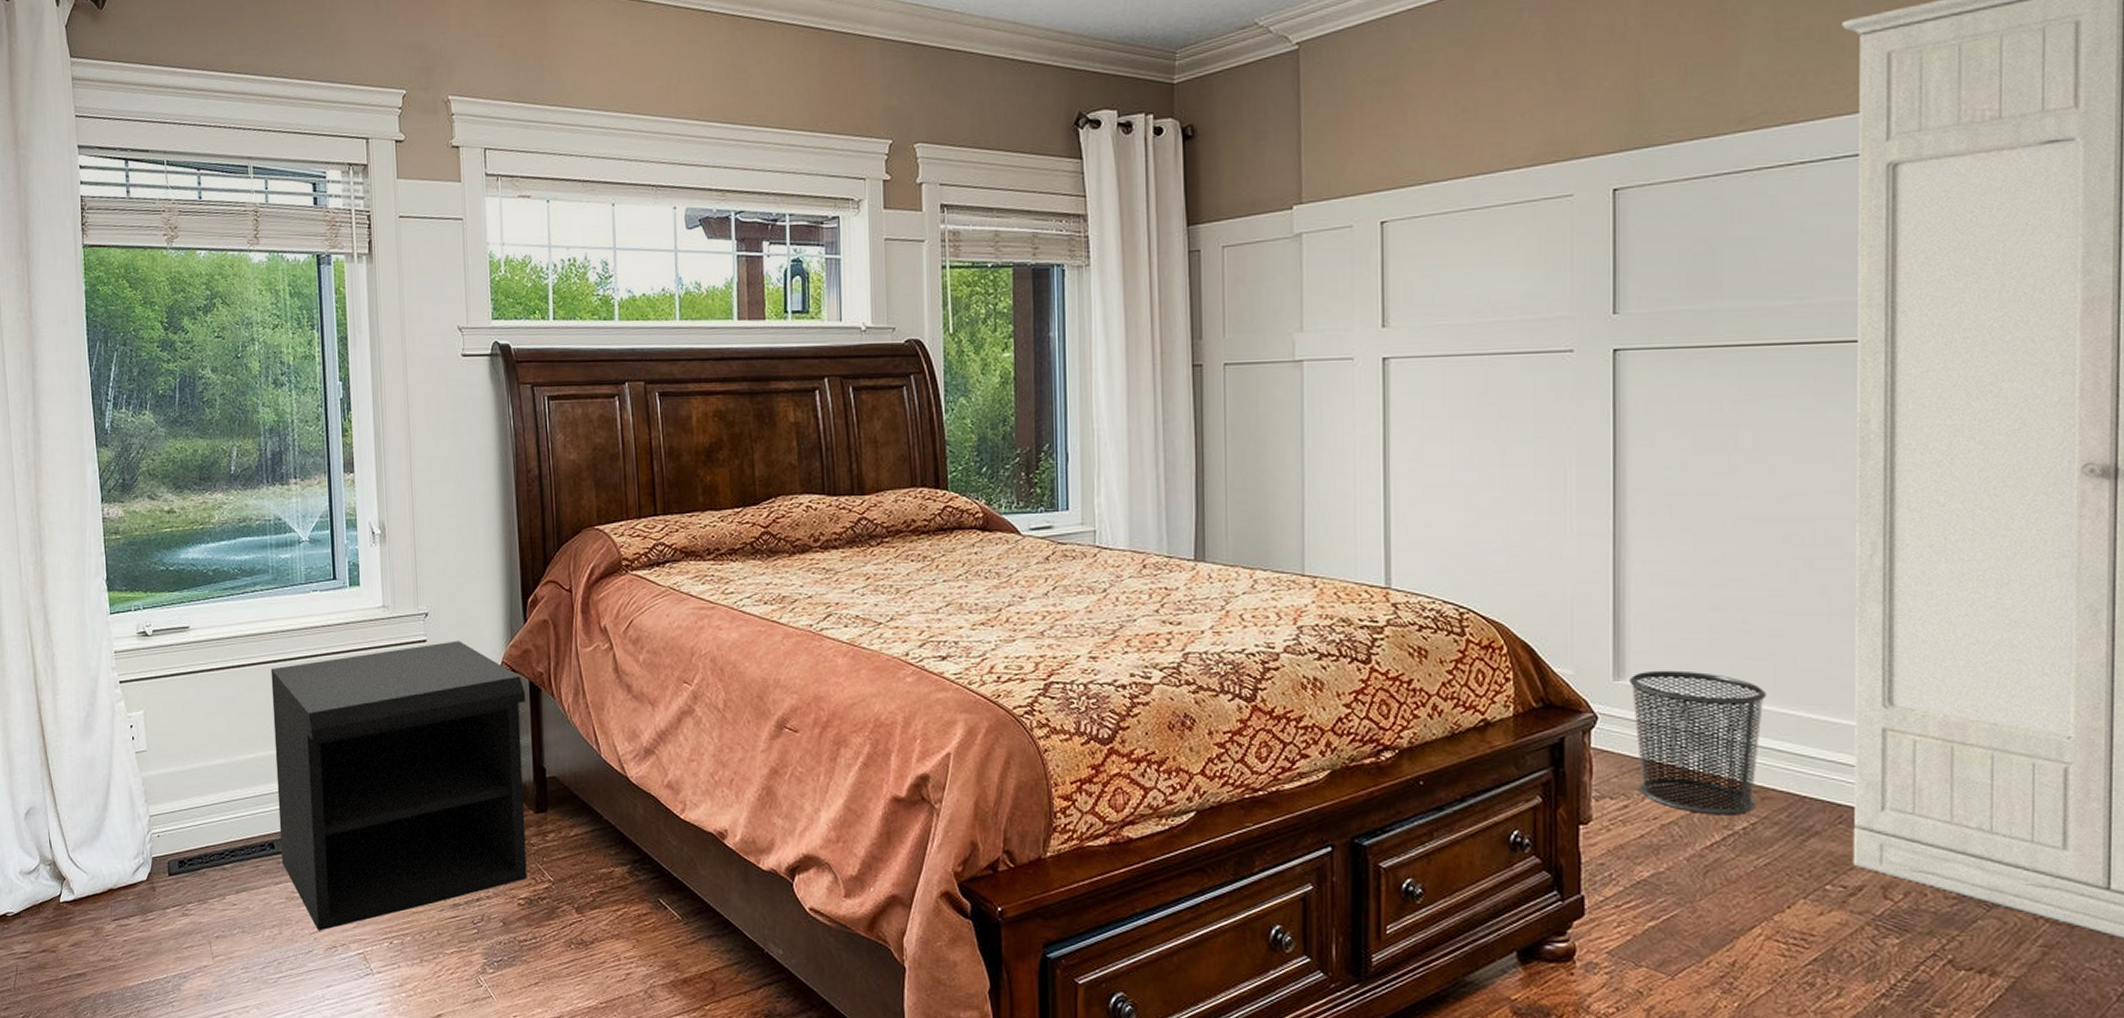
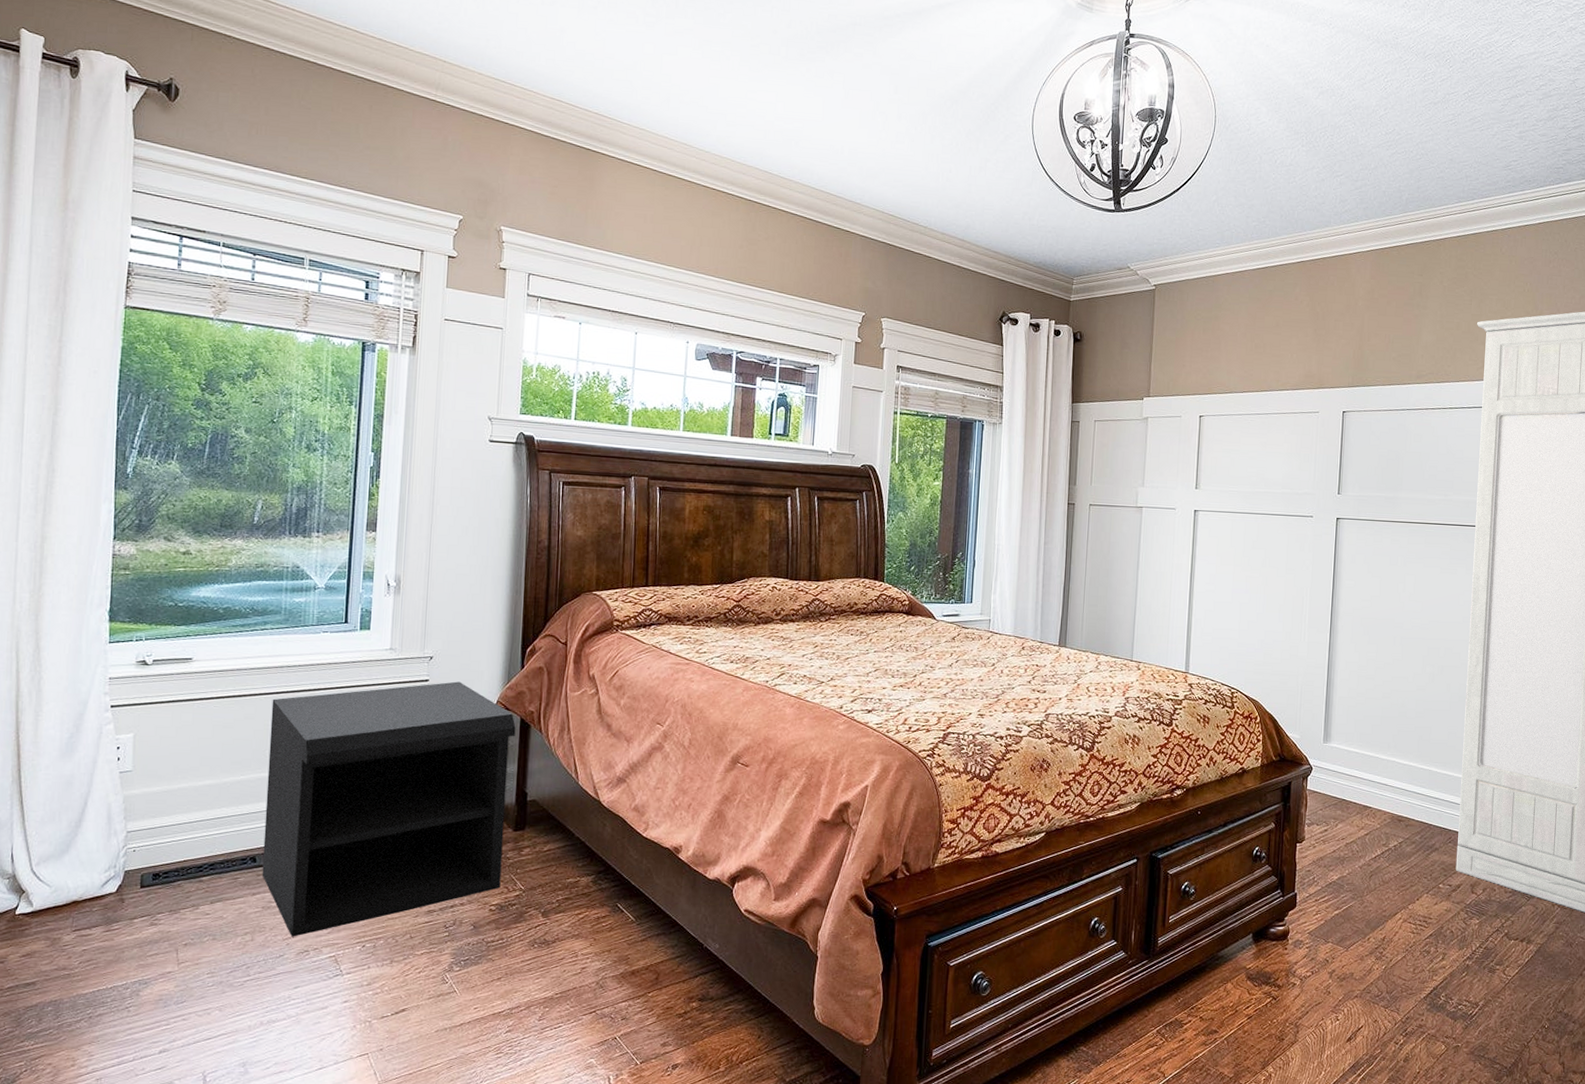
waste bin: present [1630,670,1767,816] -> none [1333,737,1413,837]

